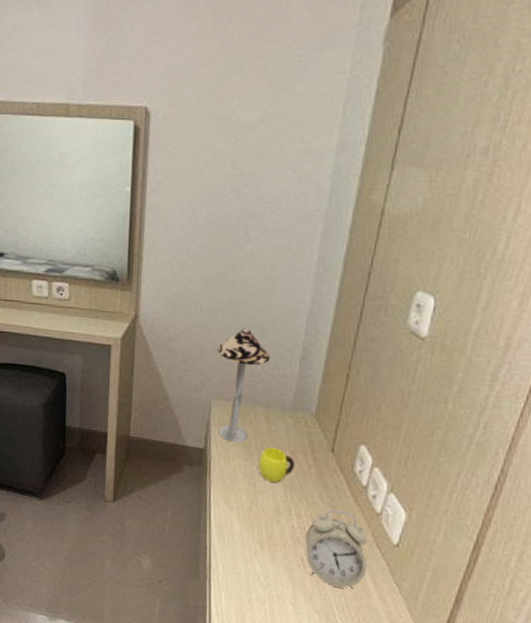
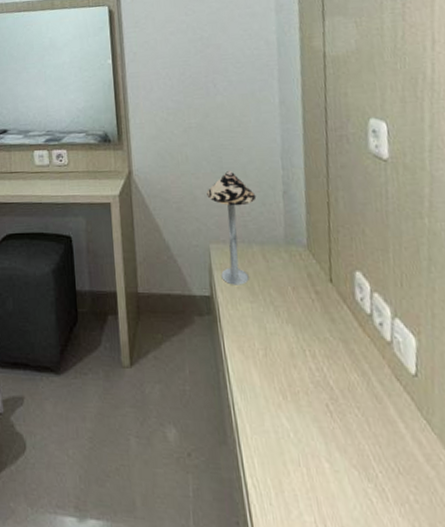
cup: present [258,447,296,483] -> none [264,285,300,322]
alarm clock: present [306,509,368,588] -> none [325,344,394,433]

